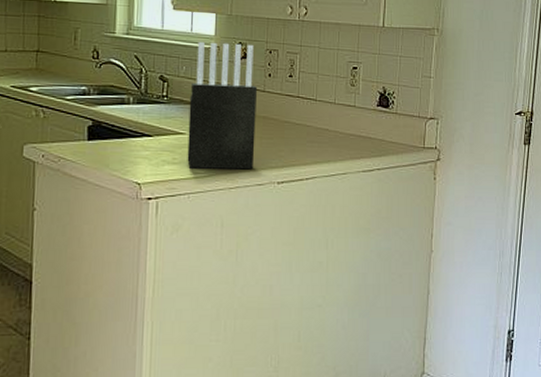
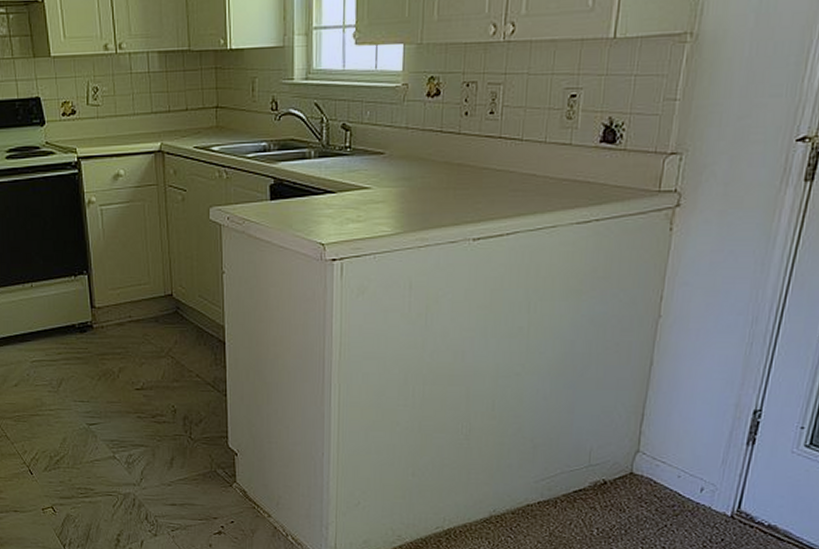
knife block: present [187,41,257,170] -> none [372,77,451,226]

